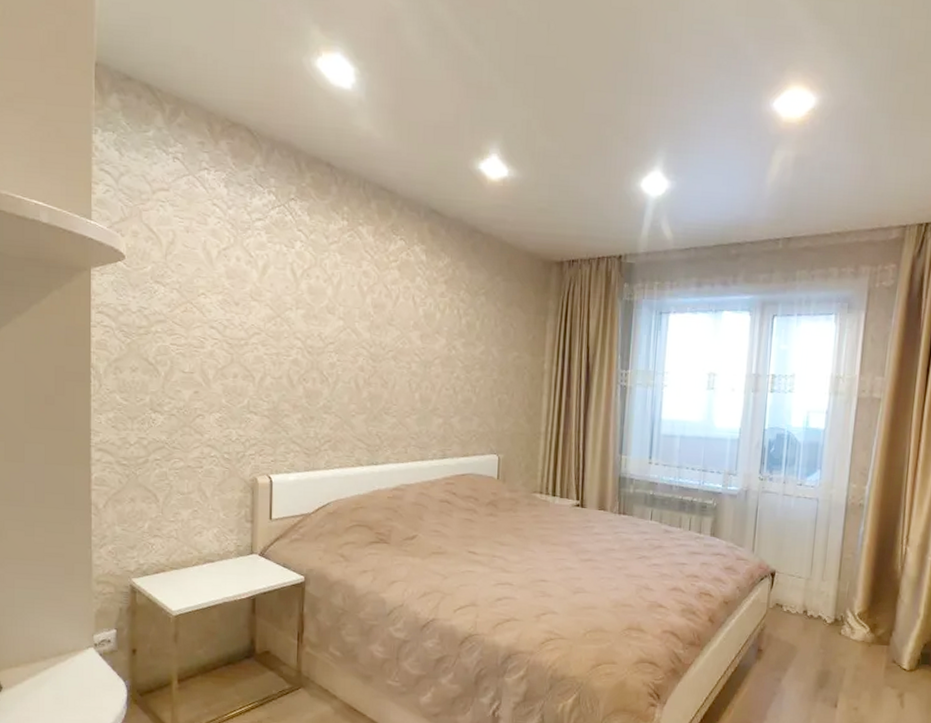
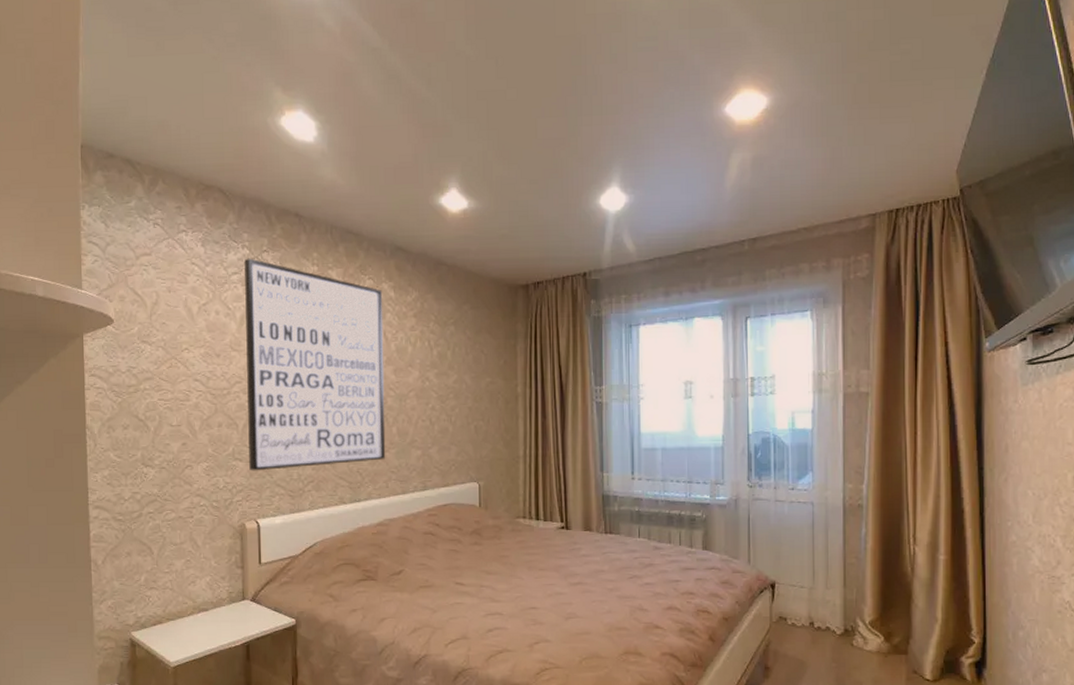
wall art: none [264,205,414,426] -> present [244,258,386,471]

